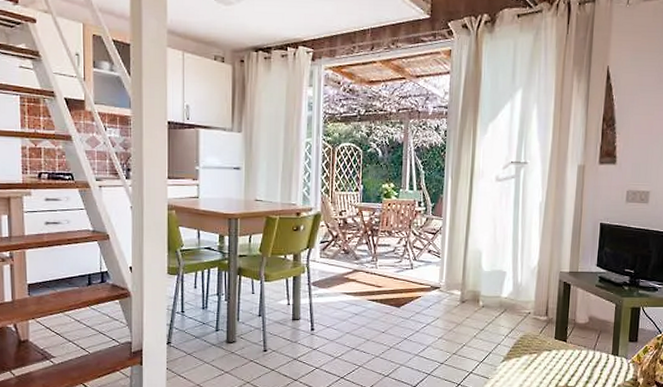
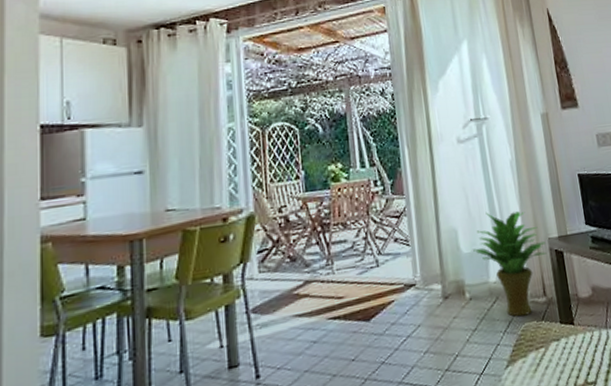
potted plant: none [493,242,557,327] -> present [473,211,547,317]

